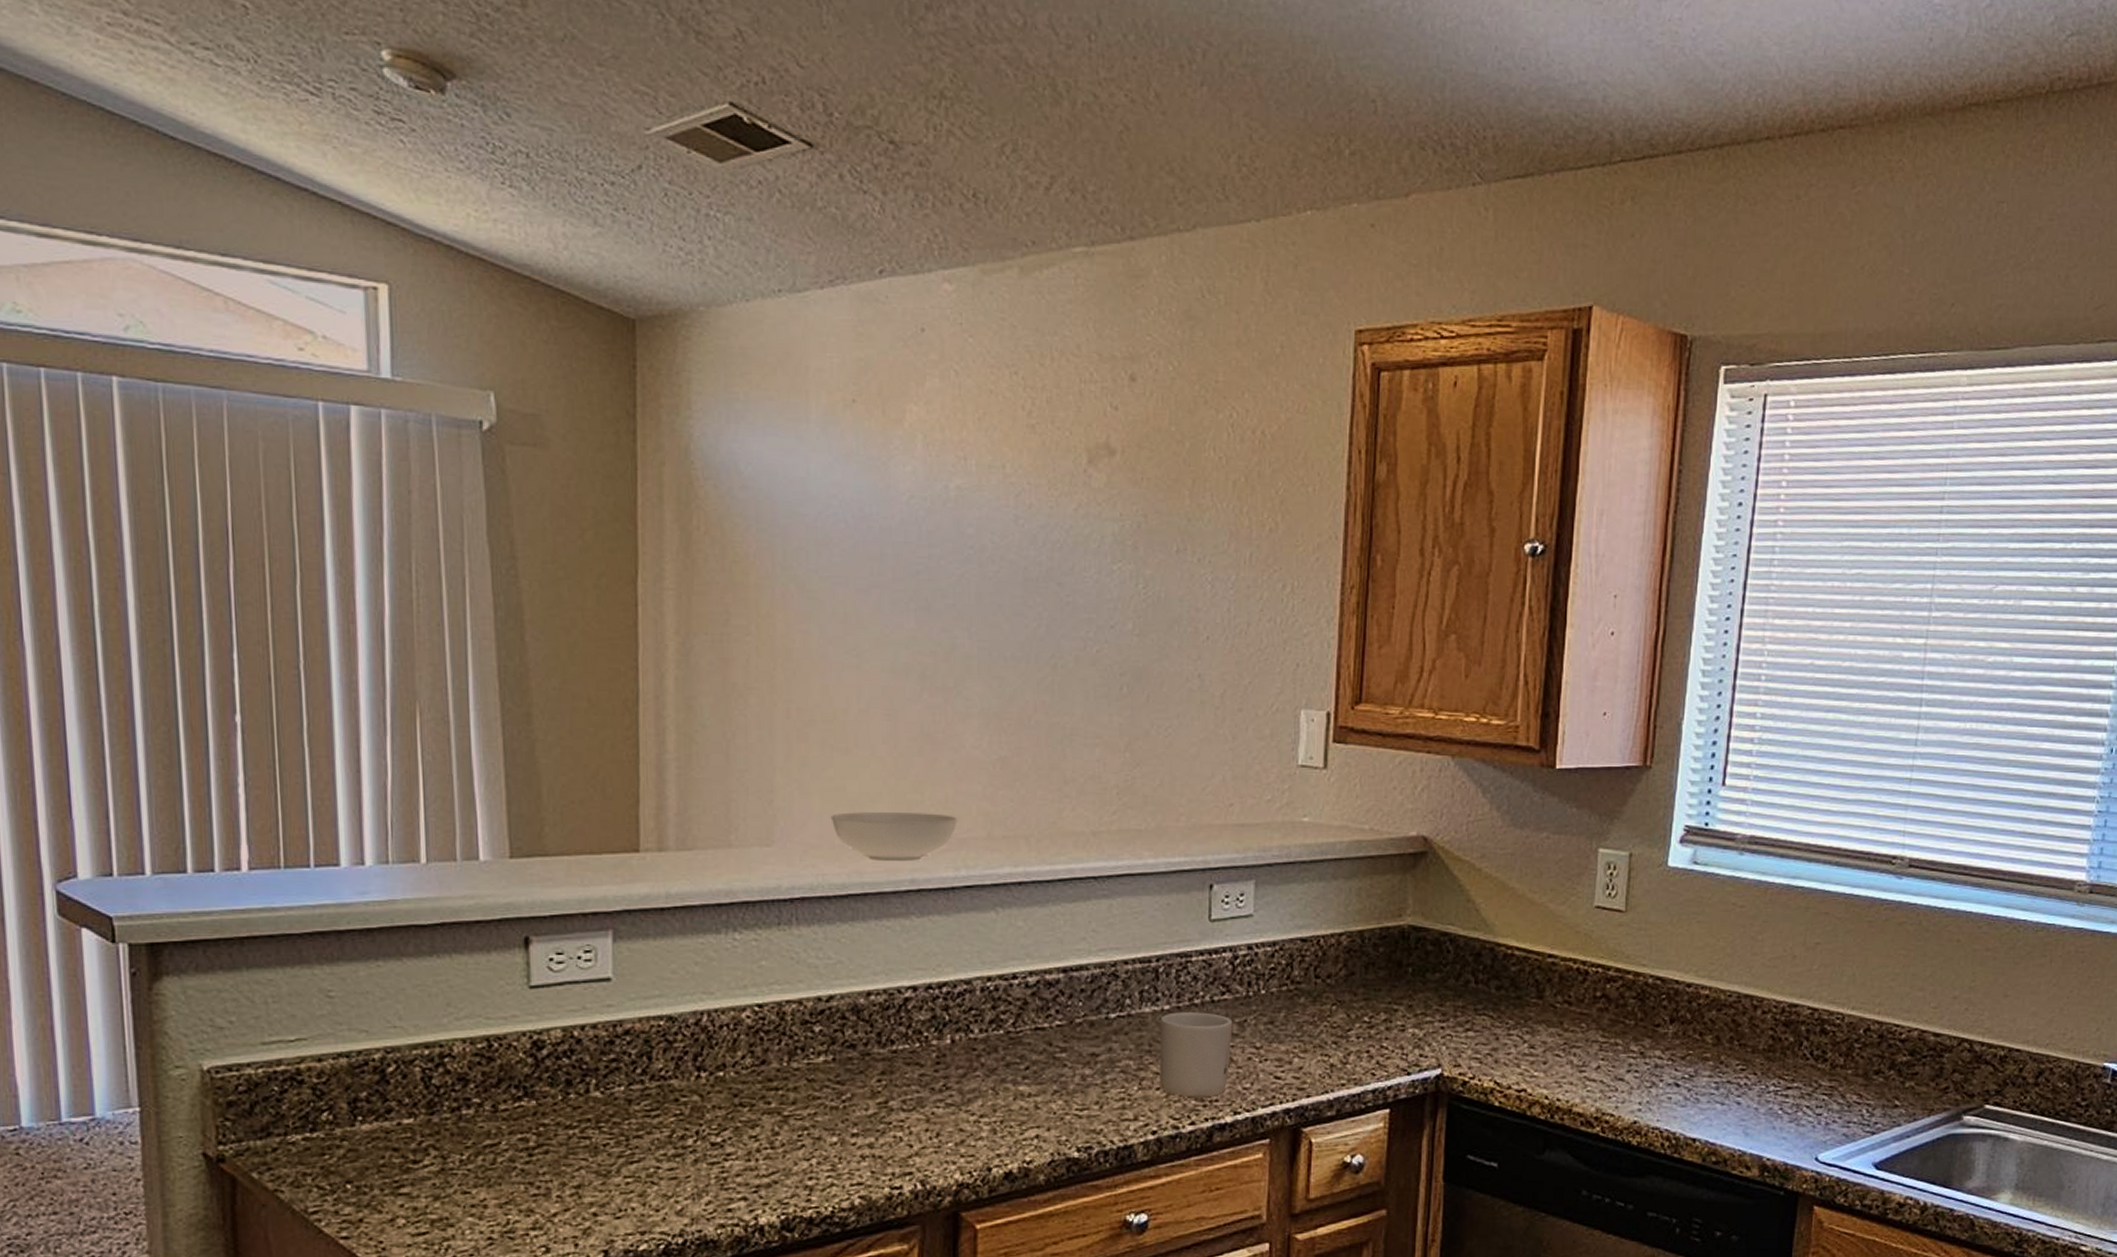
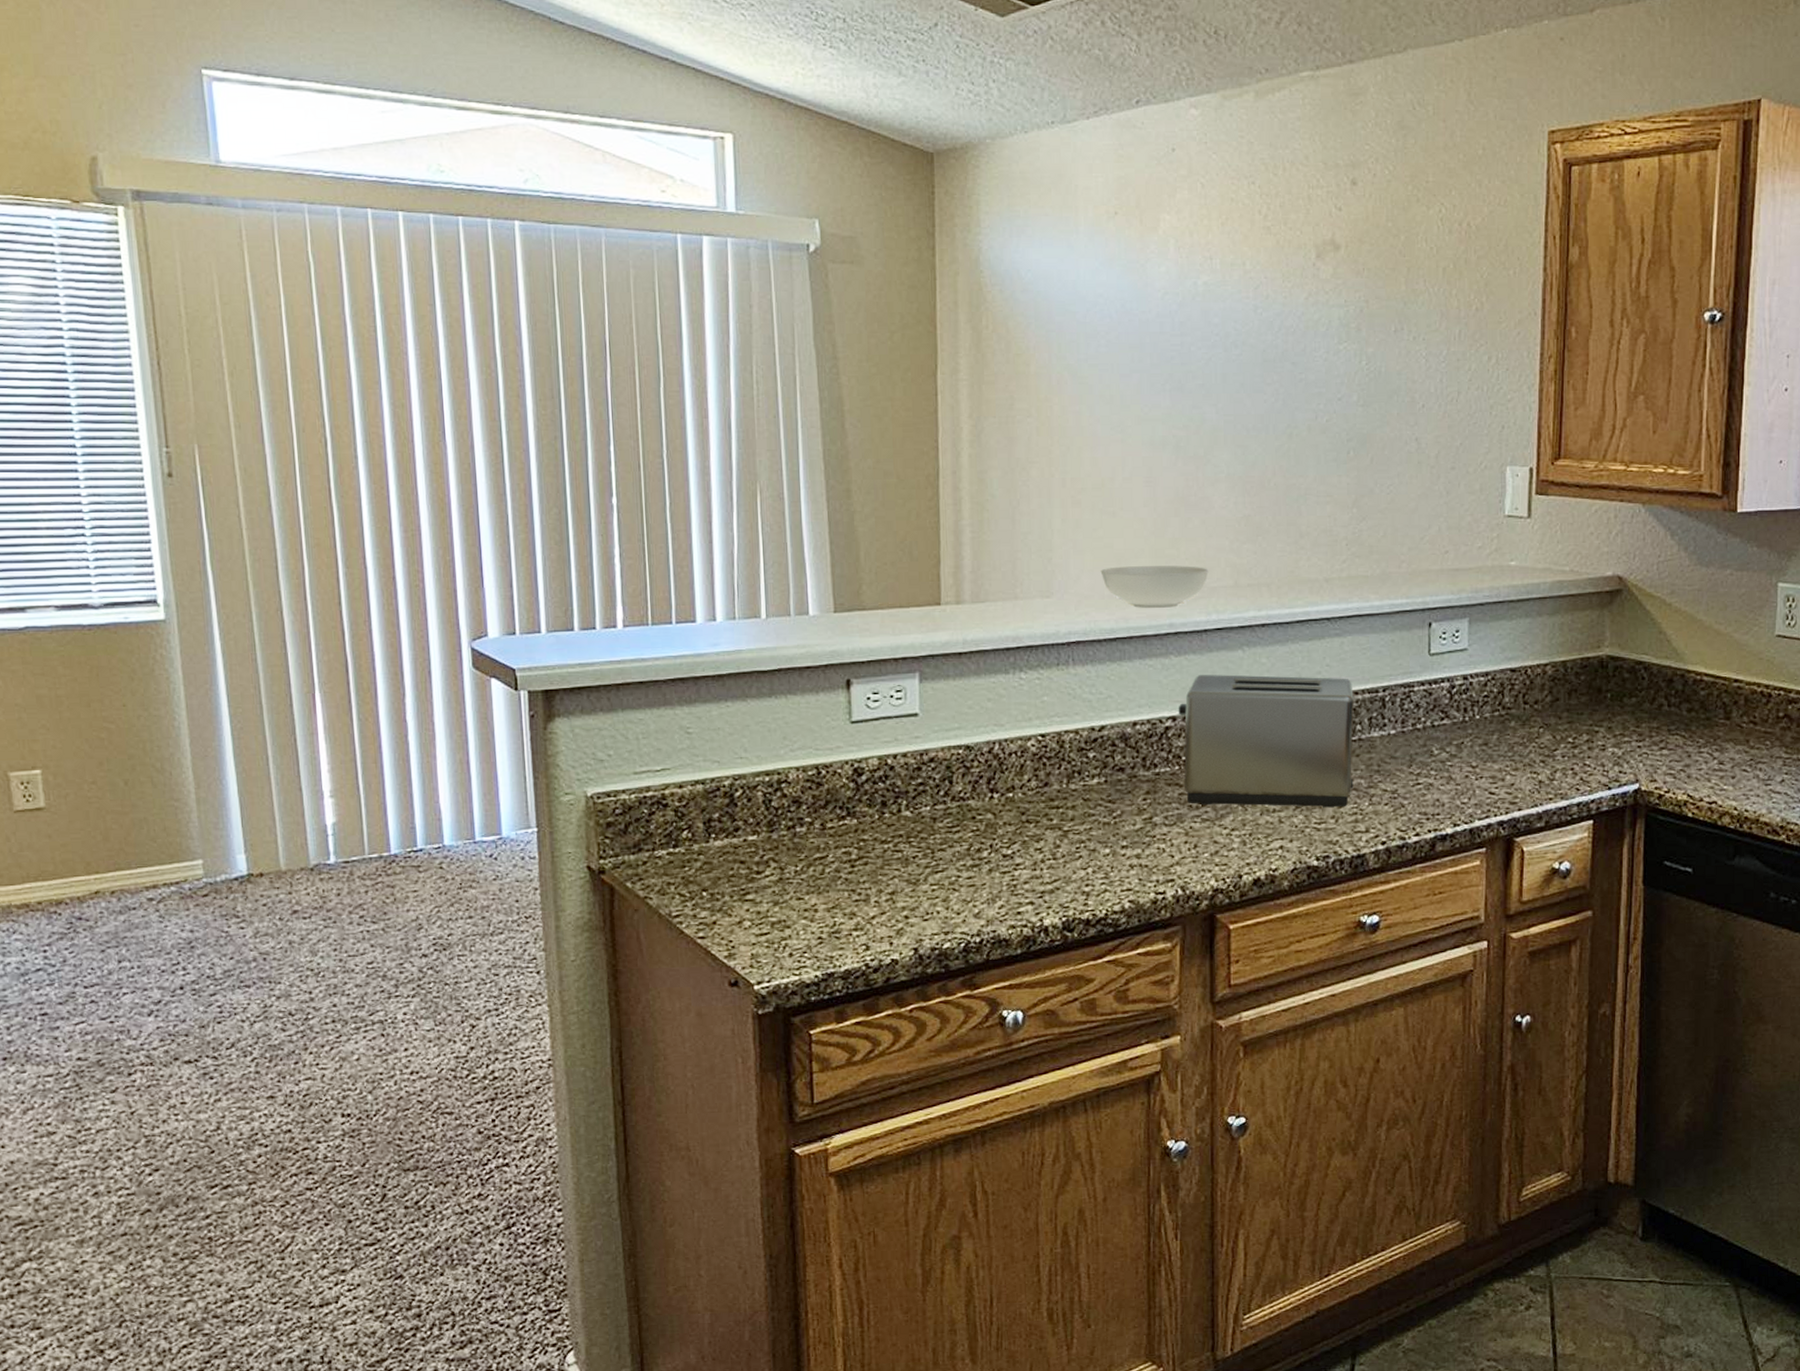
toaster: none [919,939,1123,1092] -> present [1178,675,1354,808]
mug: present [1159,1012,1233,1098] -> none [1387,736,1452,812]

